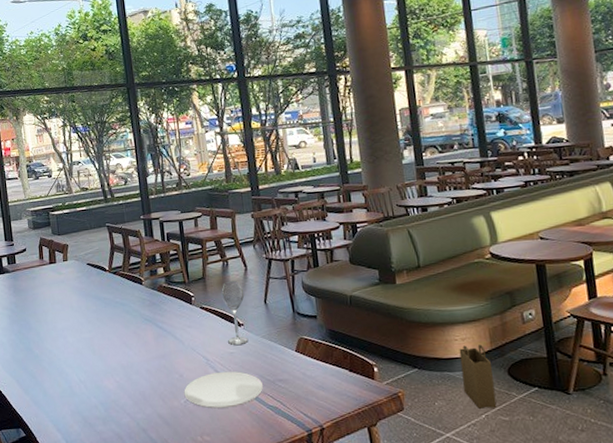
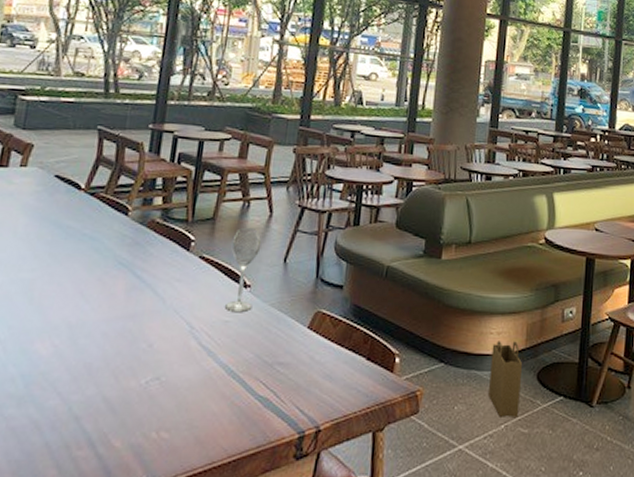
plate: present [184,371,264,409] -> none [147,345,258,395]

